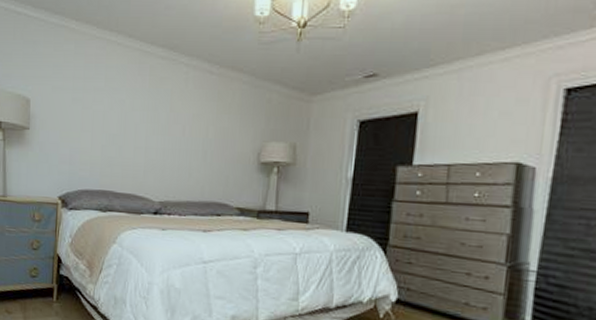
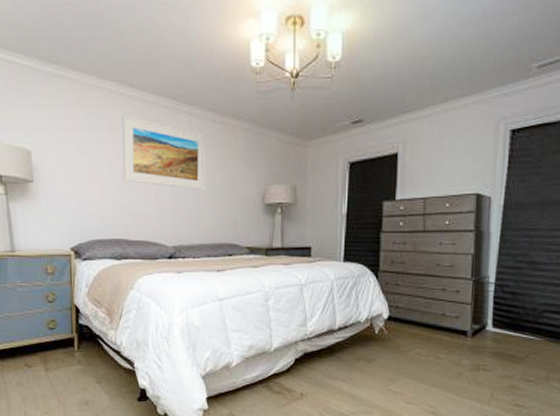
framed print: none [114,65,202,145] -> present [122,115,206,191]

